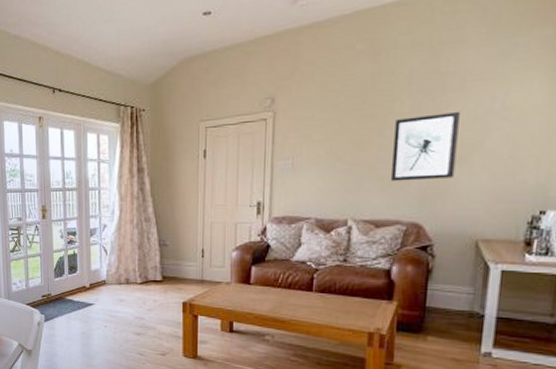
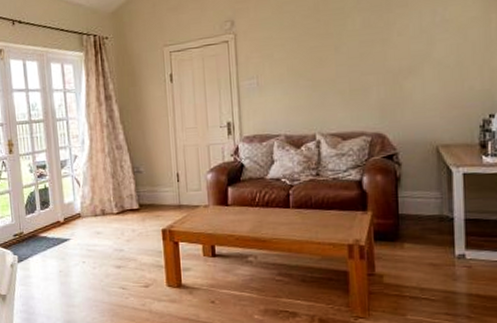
wall art: present [391,111,460,181] -> none [349,25,409,95]

